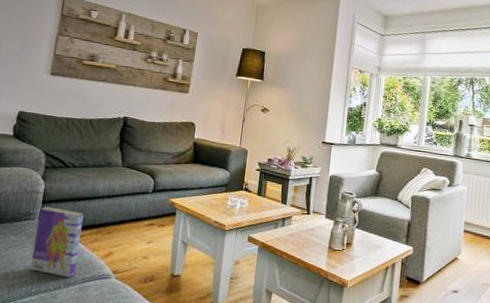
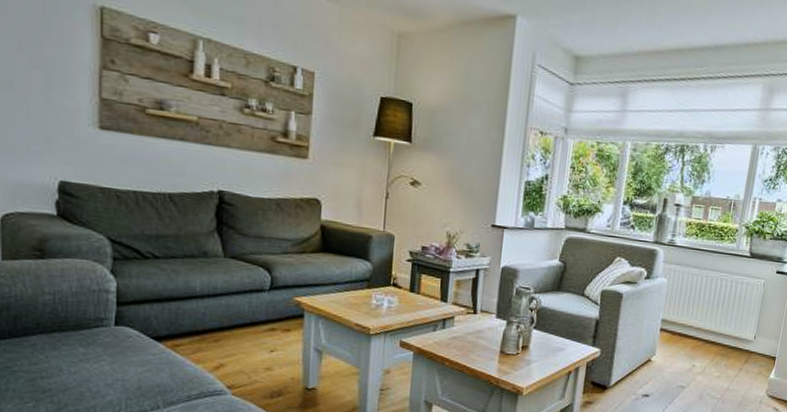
book: present [29,206,84,277] -> none [113,309,178,395]

